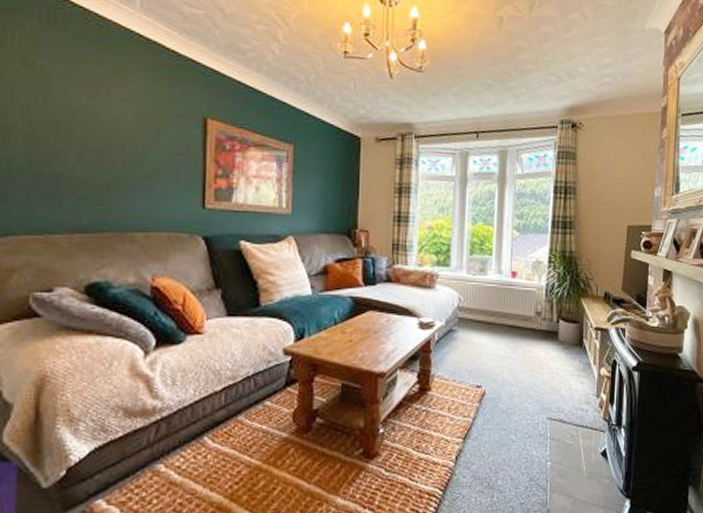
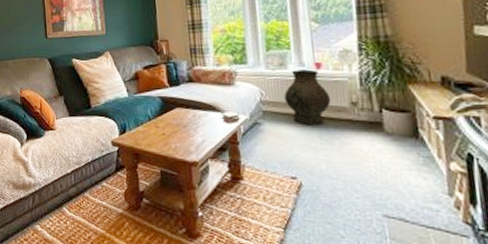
vase: none [481,277,521,334] -> present [284,69,332,126]

